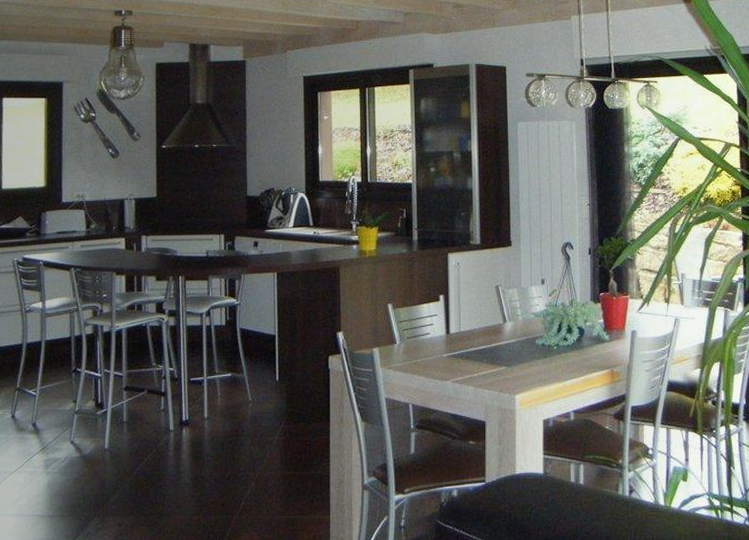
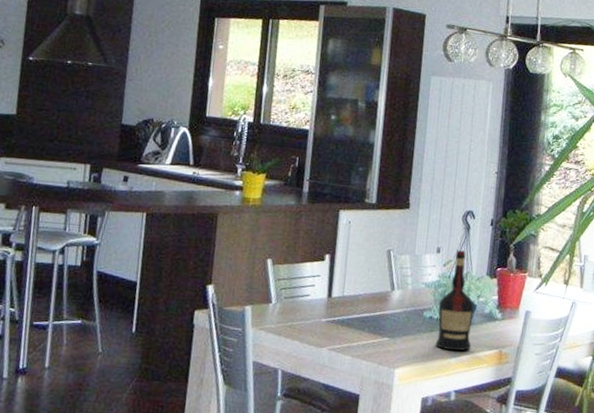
liquor: none [548,280,584,374] -> present [435,250,474,351]

